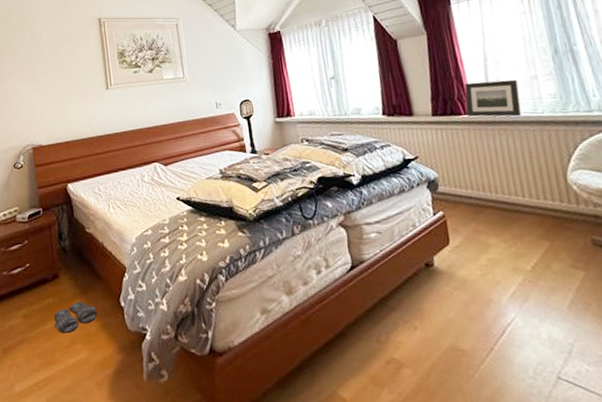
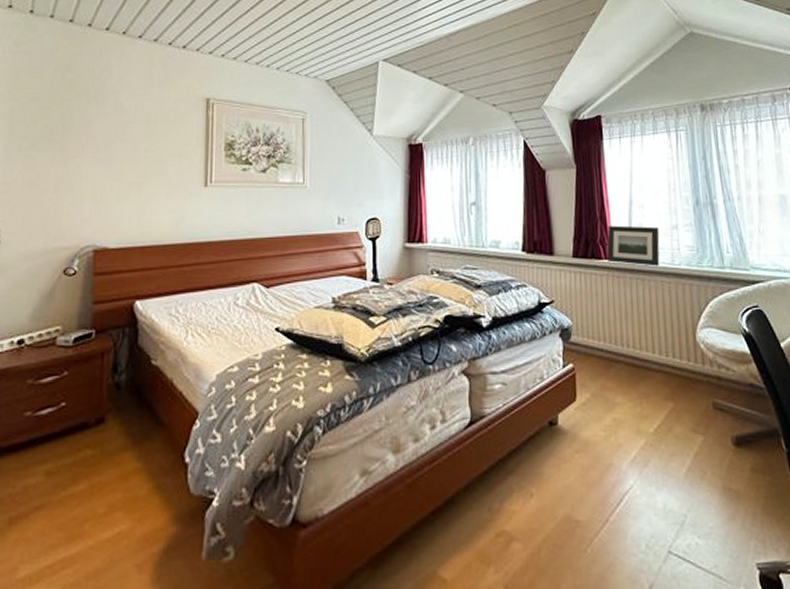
slippers: present [54,302,98,333] -> none [89,455,152,497]

